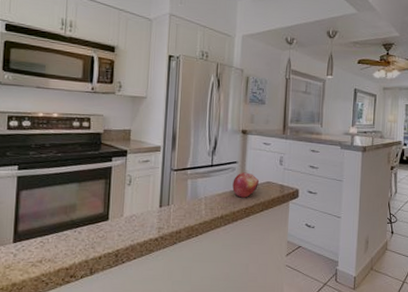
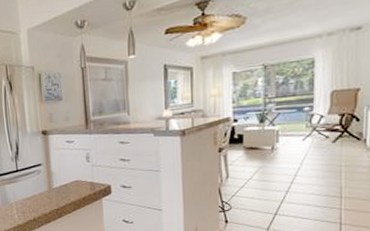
fruit: present [232,172,259,198] -> none [40,173,67,199]

